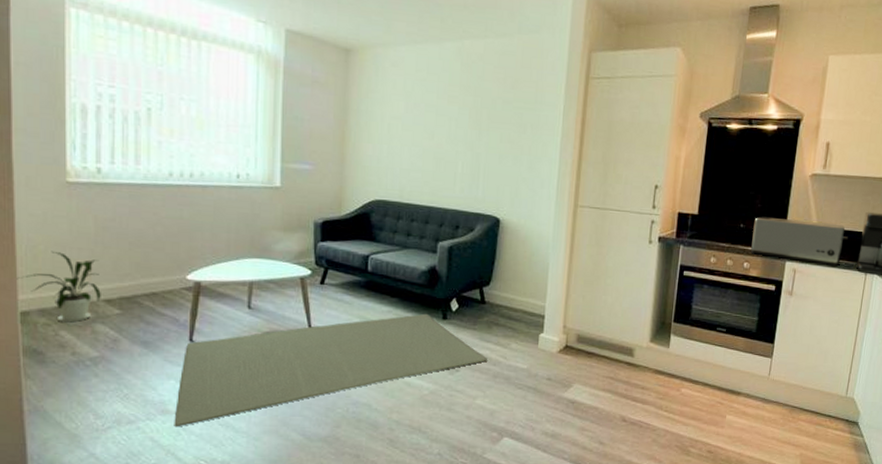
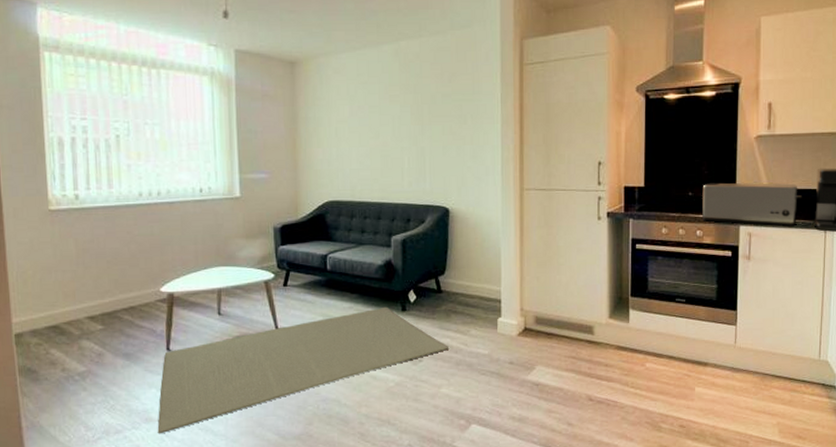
house plant: present [16,250,101,323] -> none [10,275,85,341]

